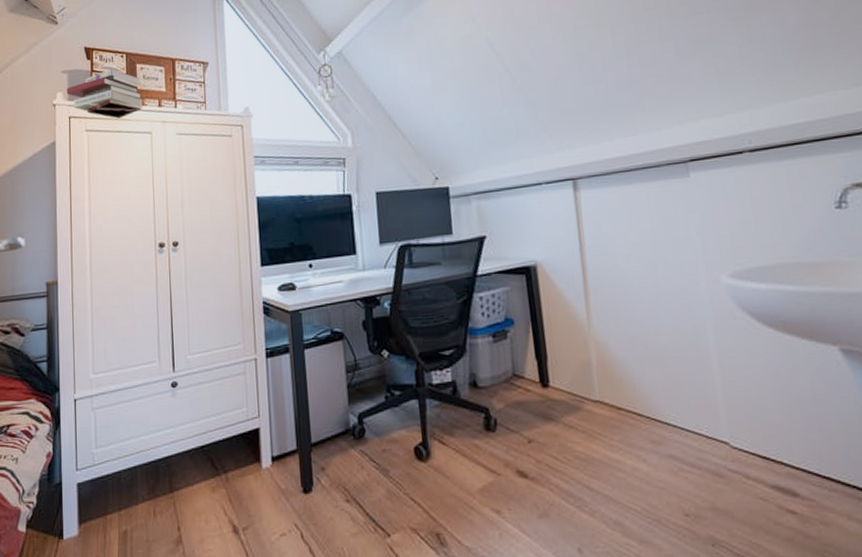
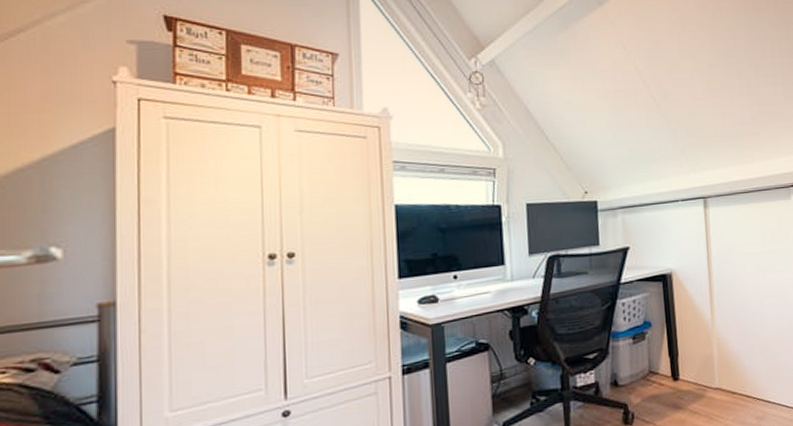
books: present [67,68,143,119] -> none [135,46,250,107]

